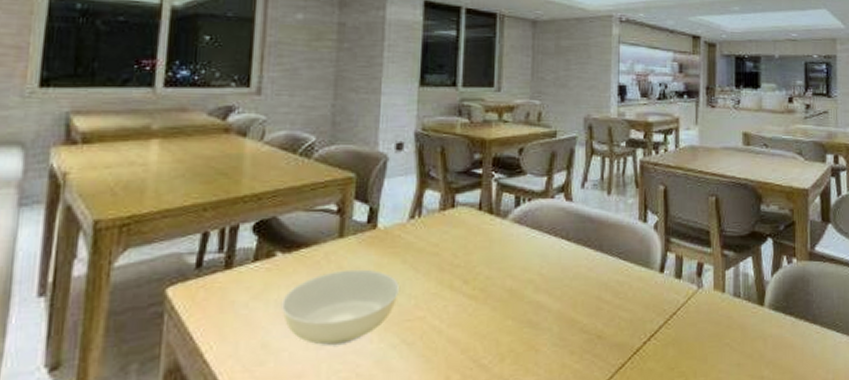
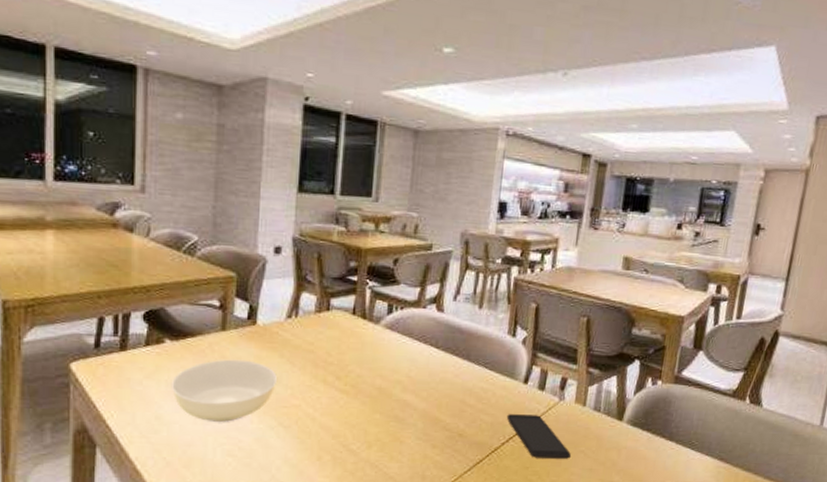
mobile phone: none [646,307,716,357] -> present [506,414,571,459]

